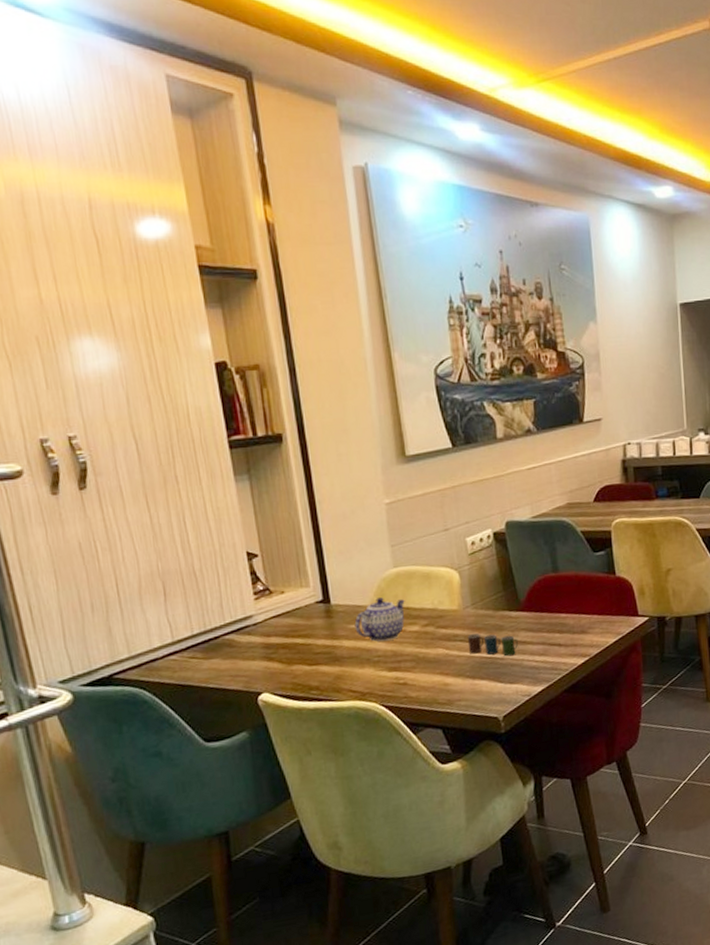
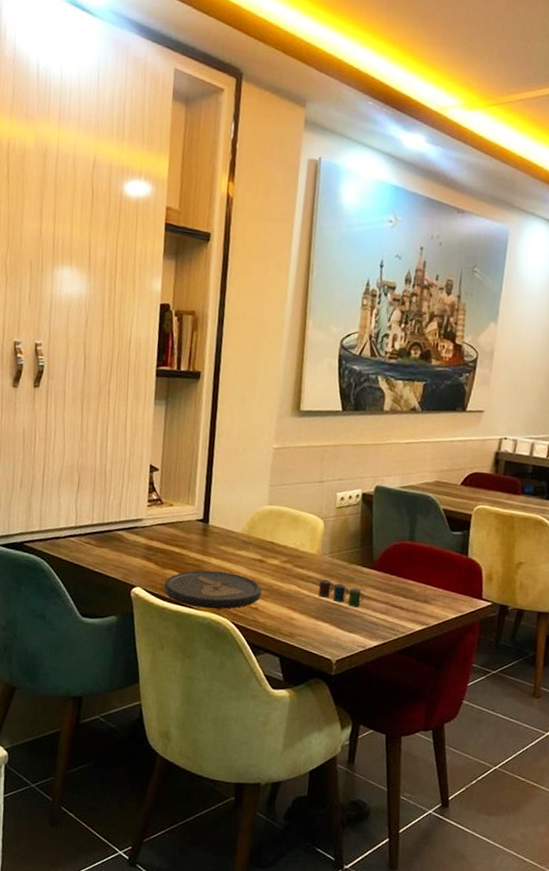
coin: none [295,651,408,699] -> present [164,570,262,609]
teapot: present [354,597,405,642] -> none [224,528,272,568]

